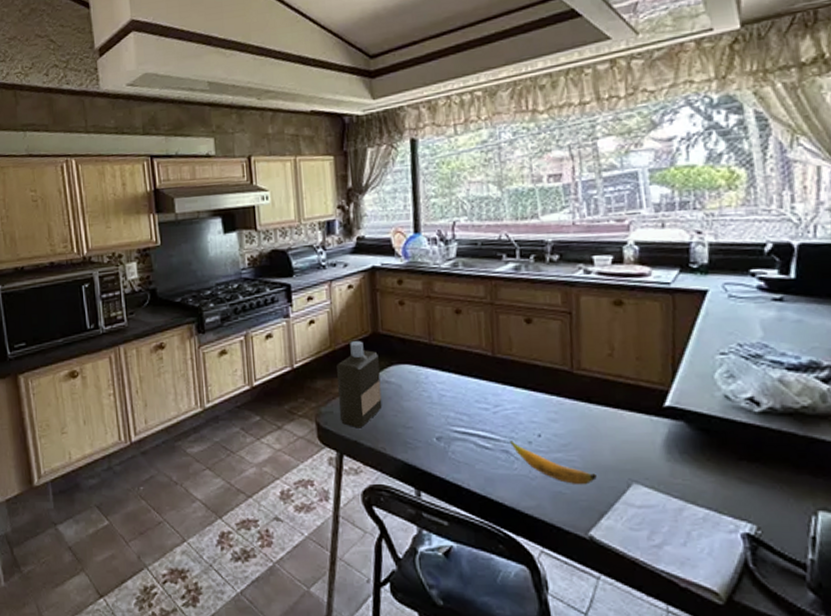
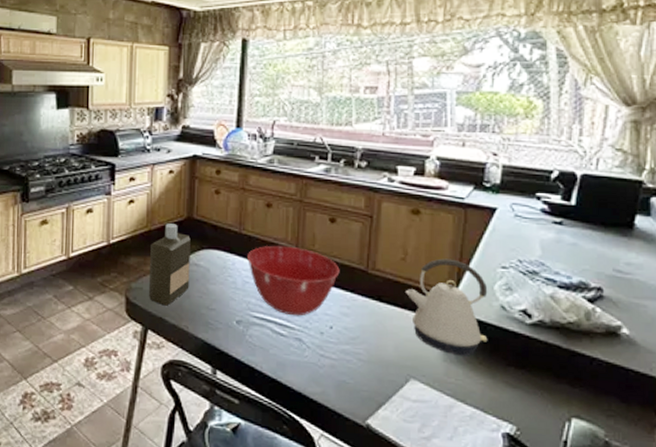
mixing bowl: none [440,352,543,427] -> present [246,245,340,316]
banana: present [510,441,597,485] -> none [304,330,379,377]
kettle: none [617,350,714,453] -> present [406,258,488,355]

